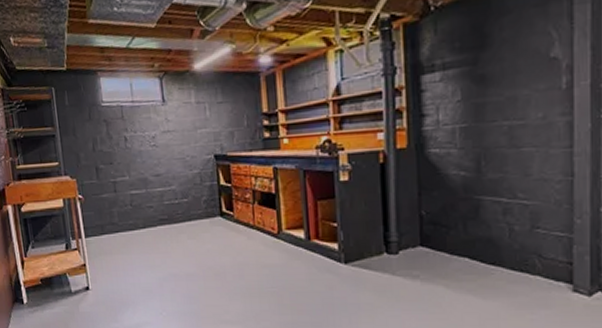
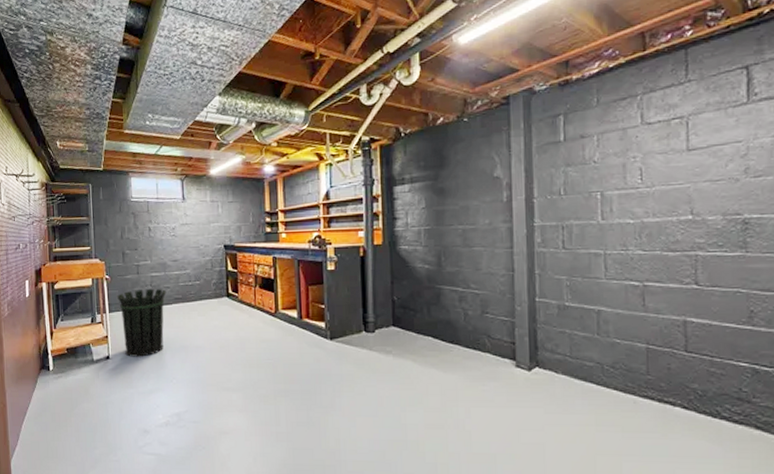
waste bin: none [93,208,150,287] -> present [117,288,167,357]

